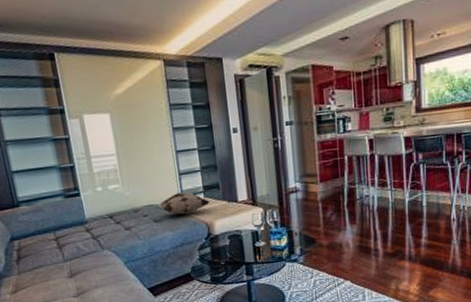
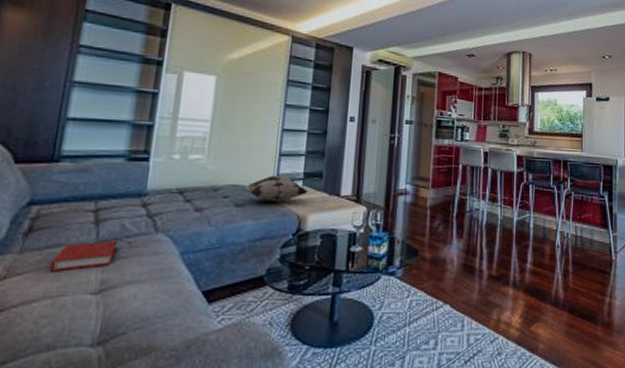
book: none [40,258,80,285] -> present [49,240,118,272]

